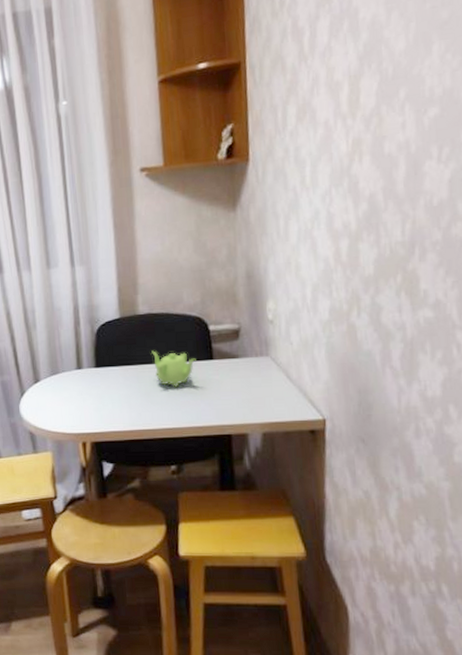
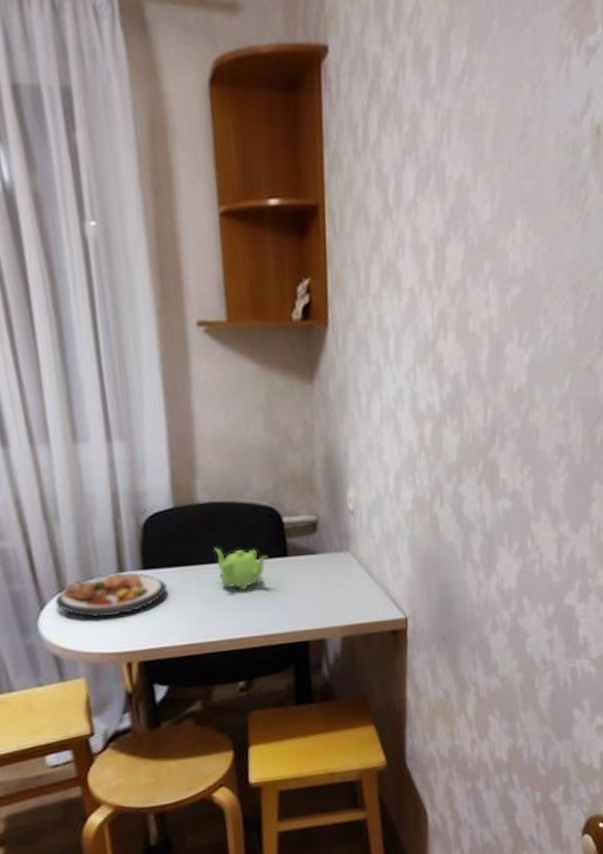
plate: none [31,368,114,404] -> present [55,571,167,618]

